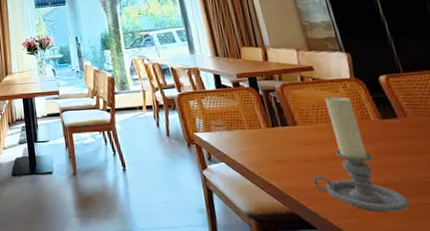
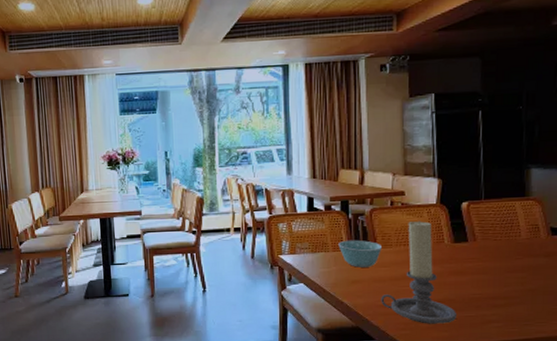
bowl: none [253,116,302,146] -> present [338,239,381,268]

